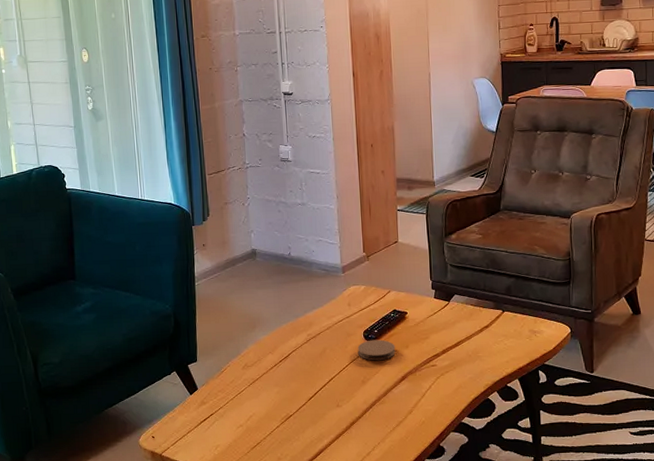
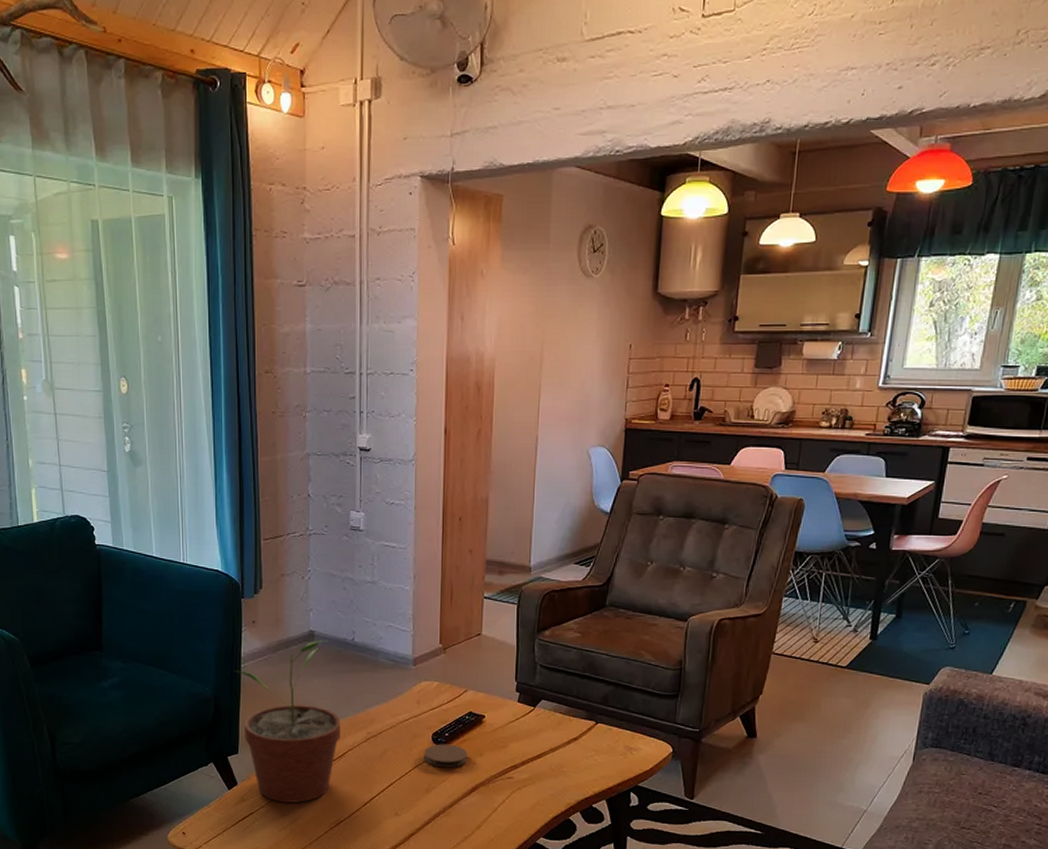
potted plant: none [190,256,285,403] -> present [234,639,341,803]

